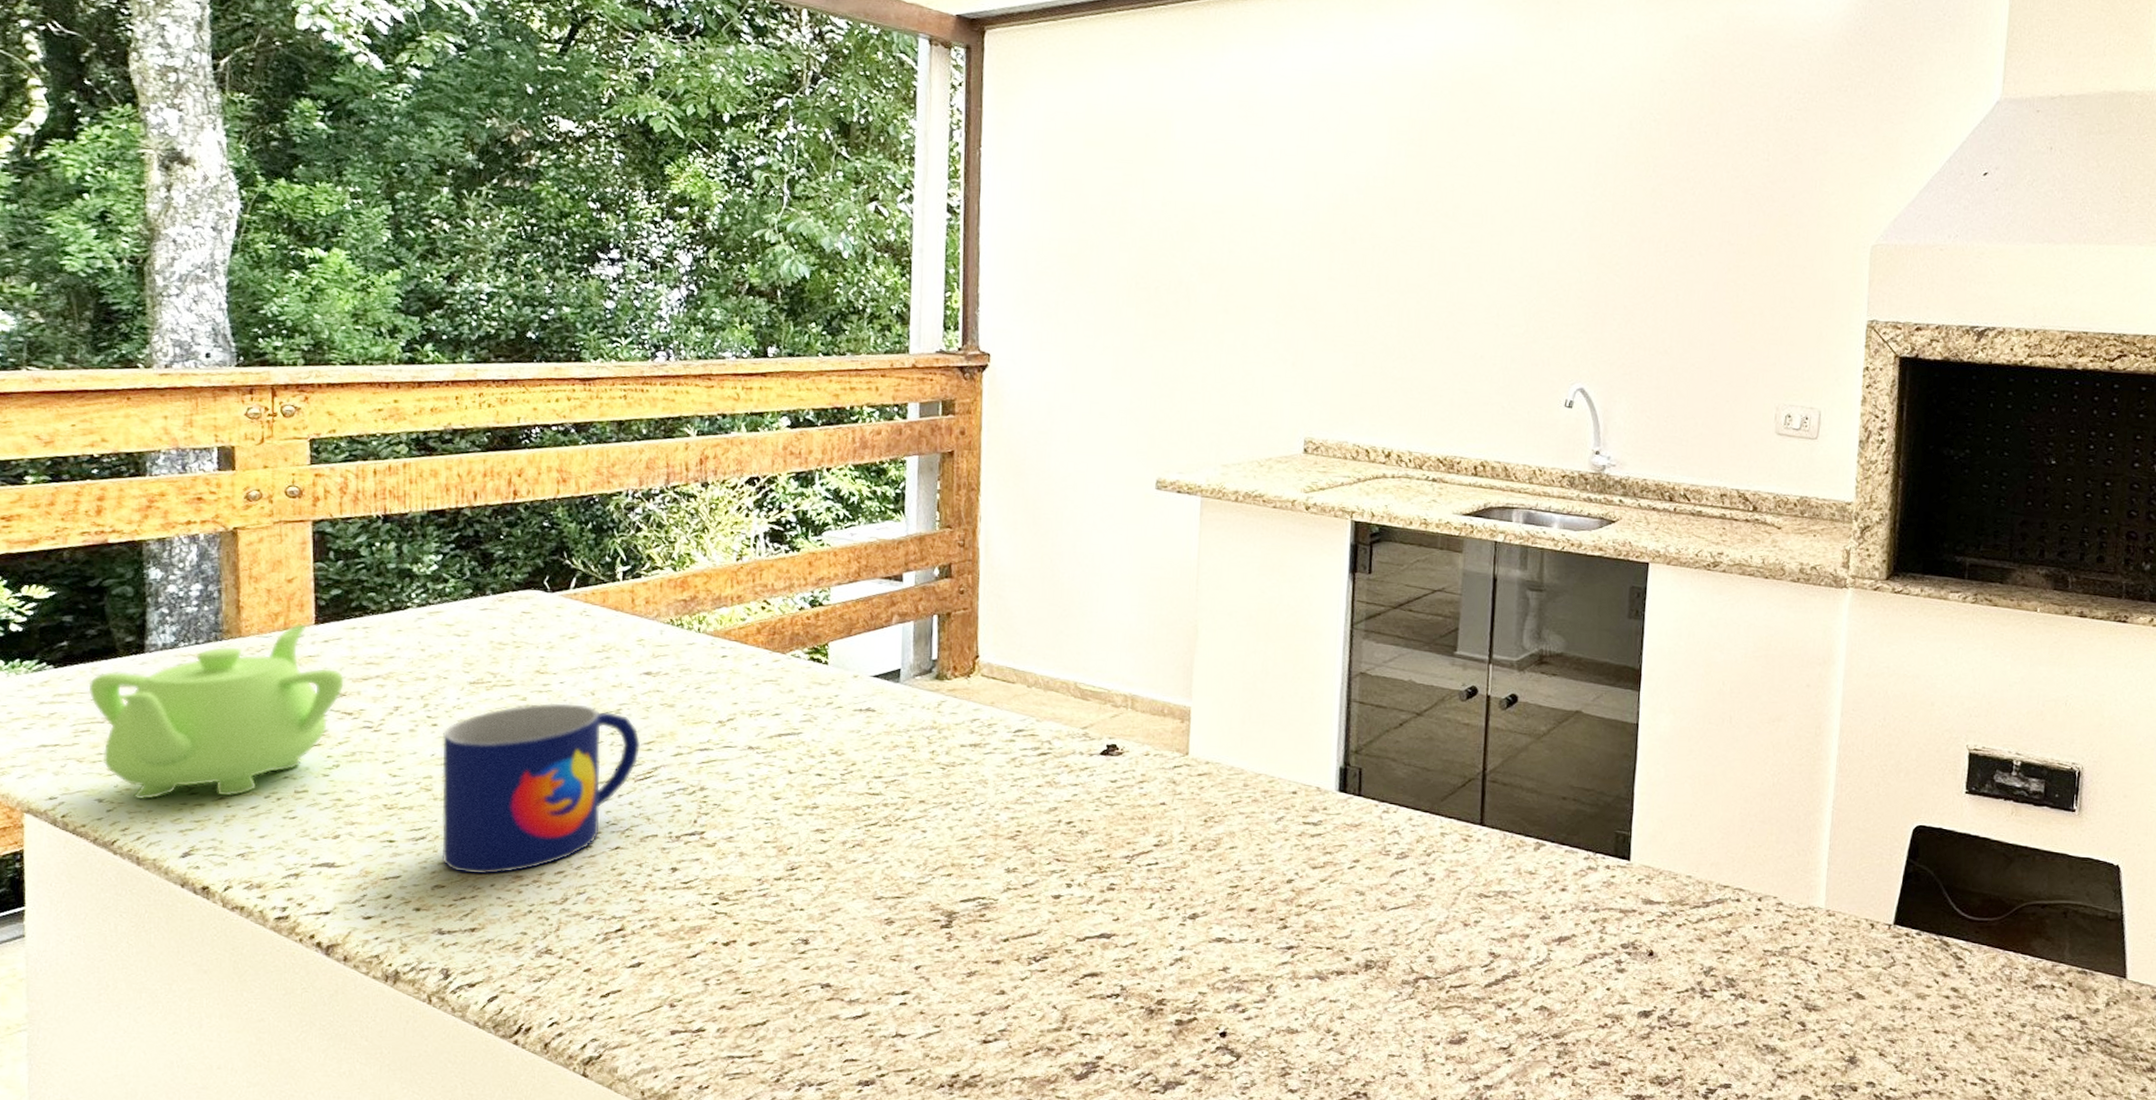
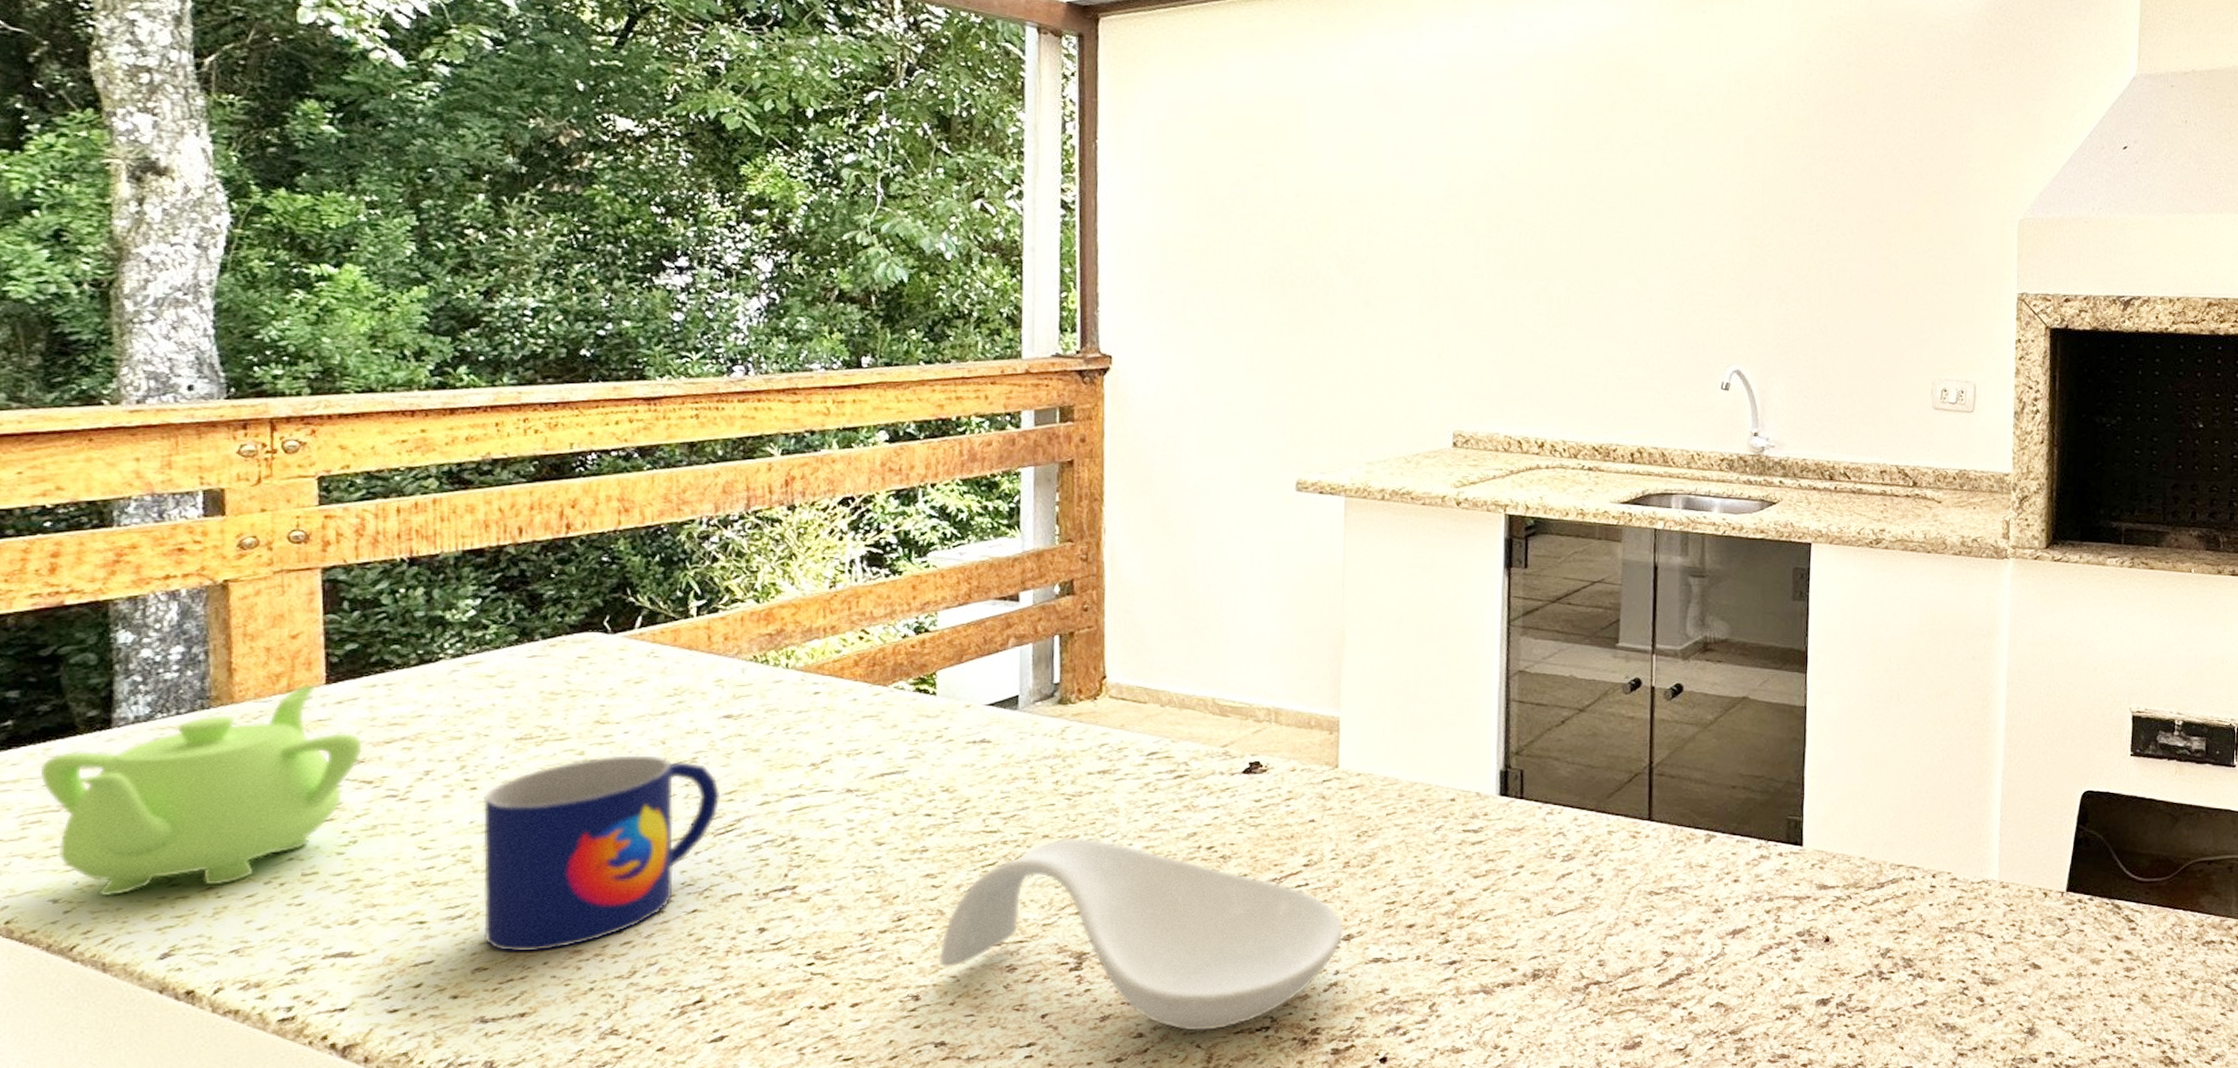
spoon rest: none [826,804,1190,994] -> present [938,837,1344,1031]

